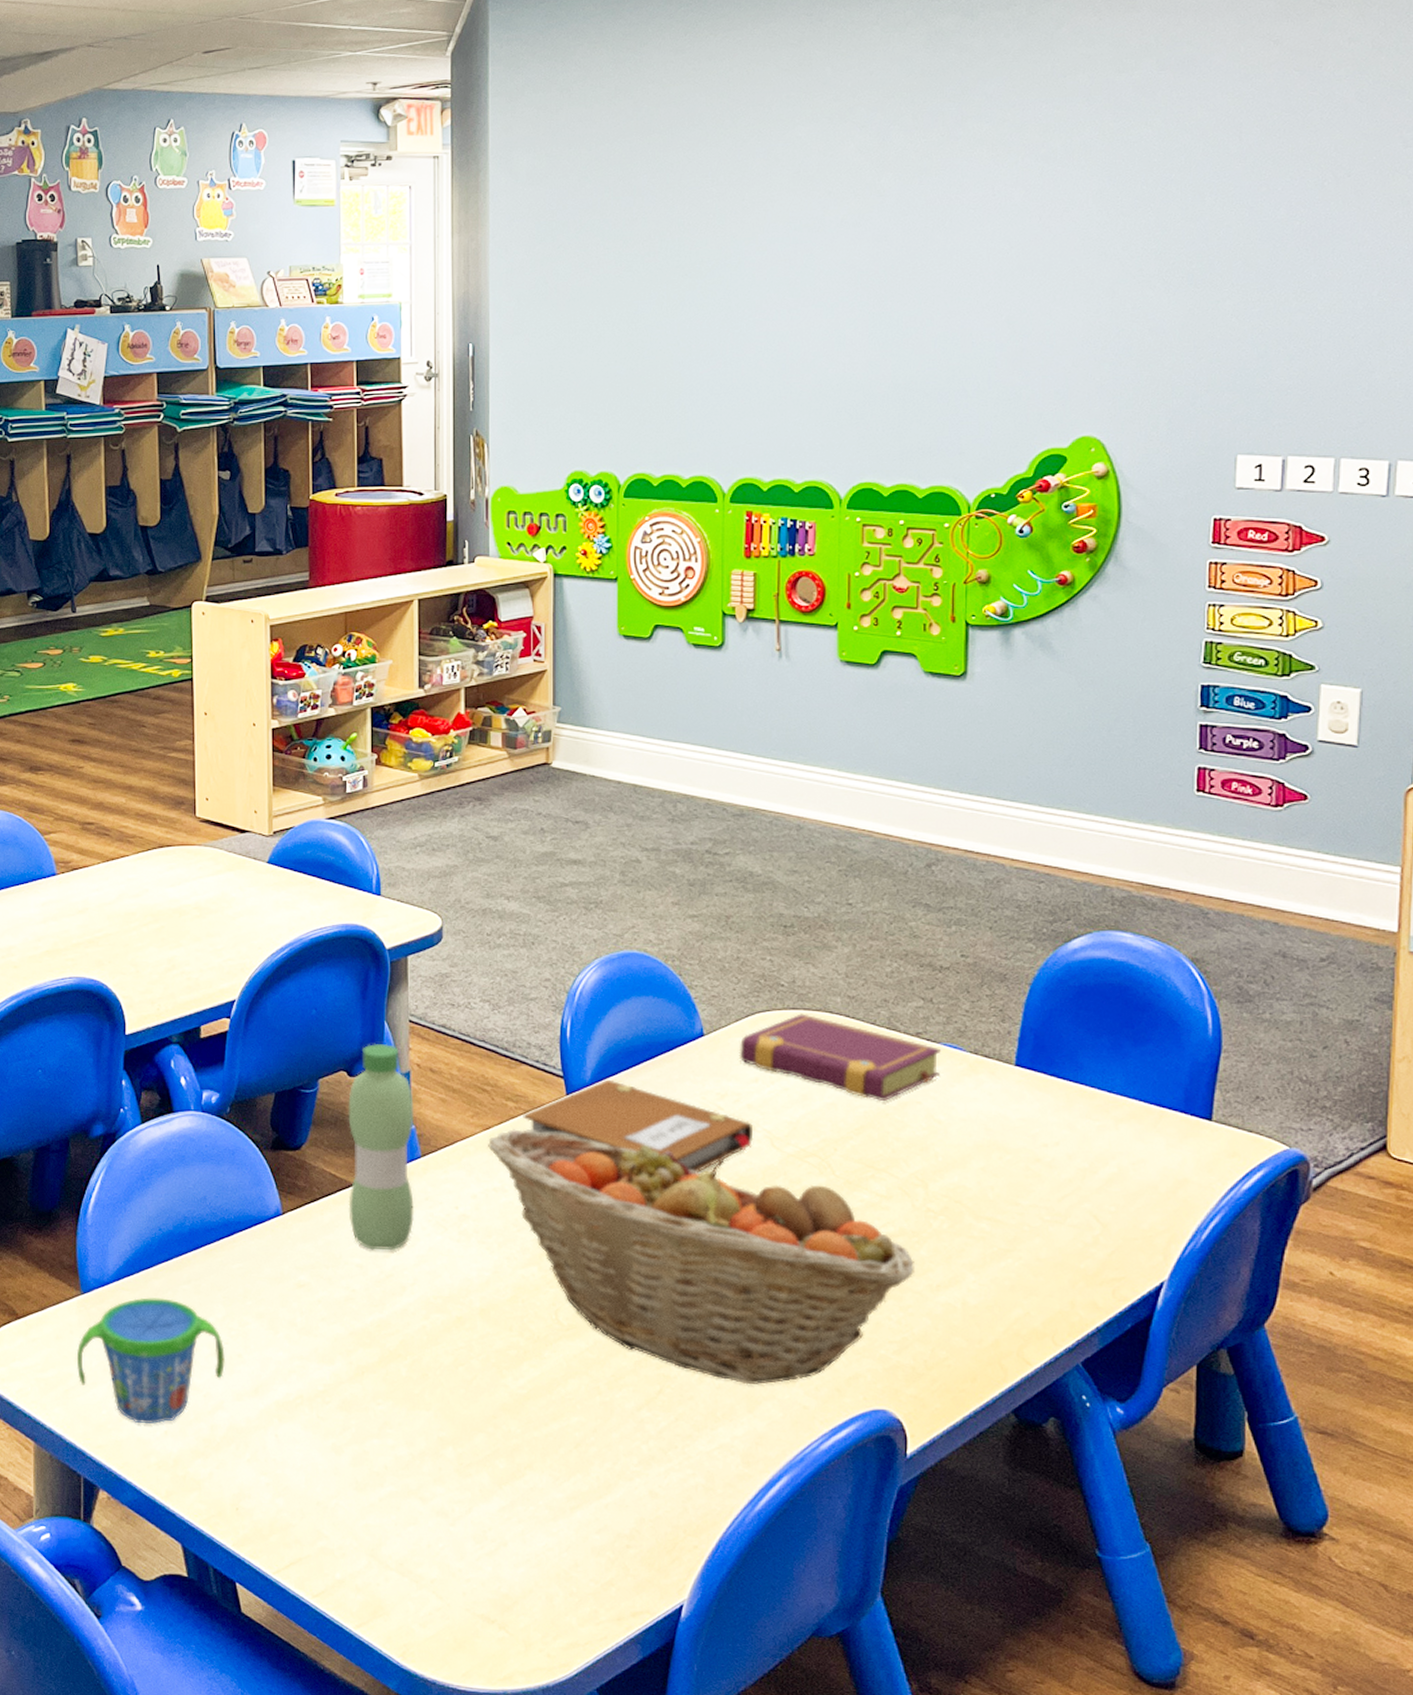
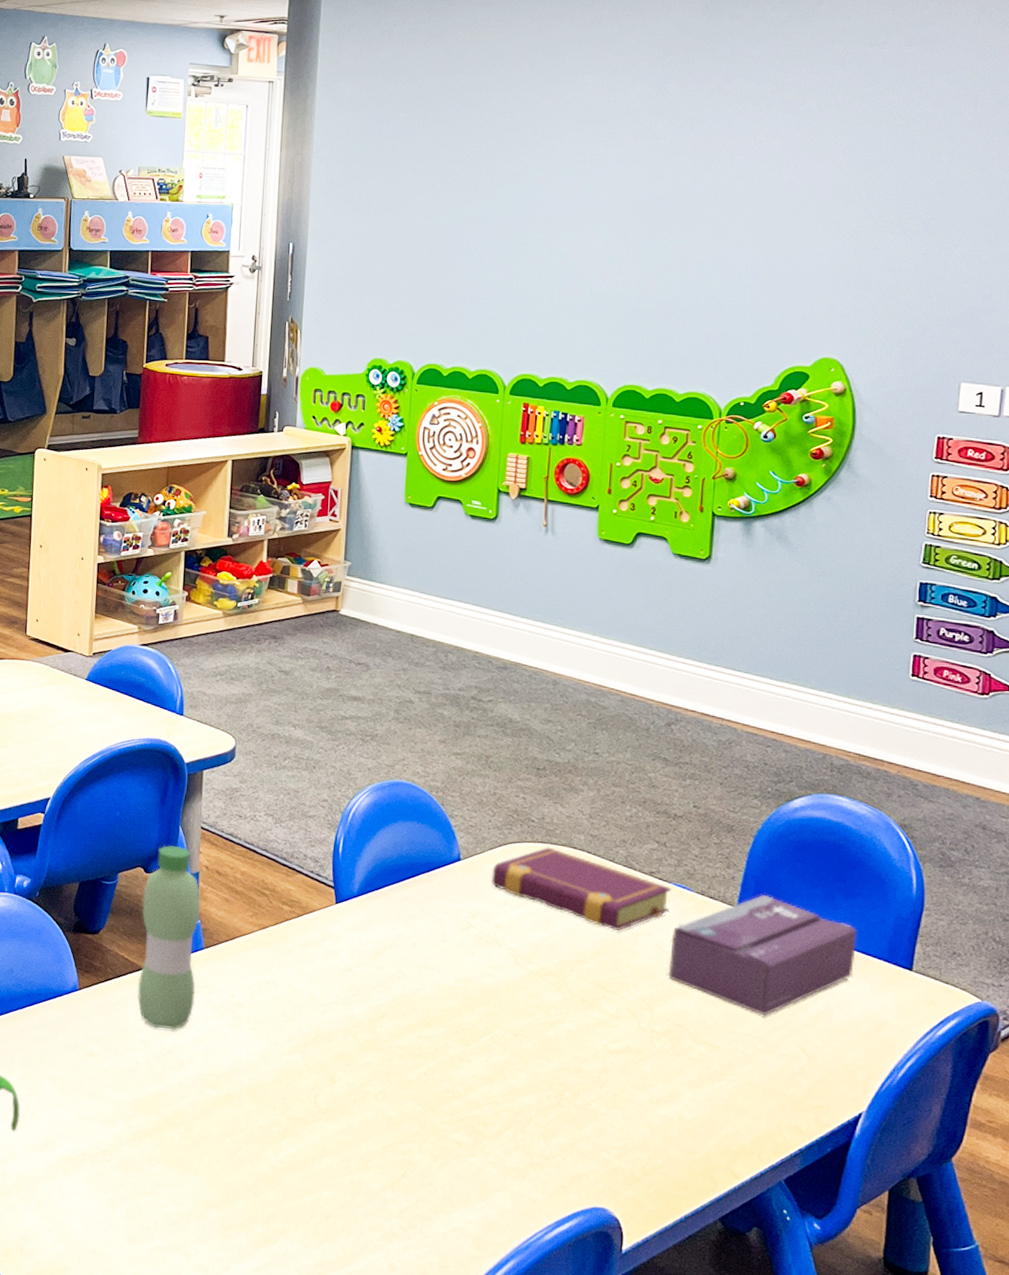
fruit basket: present [488,1129,914,1385] -> none [264,930,638,1176]
notebook: present [523,1079,754,1172] -> none [296,892,500,982]
tissue box: none [942,1048,1149,1184] -> present [668,894,857,1016]

